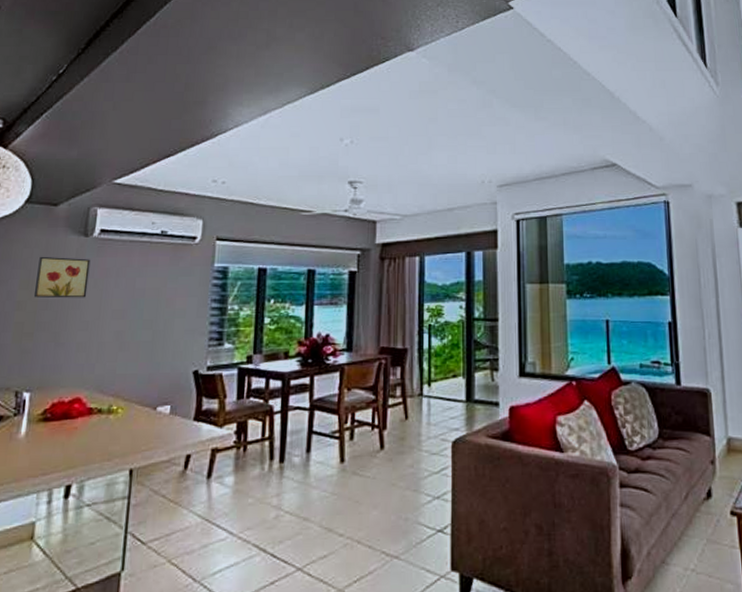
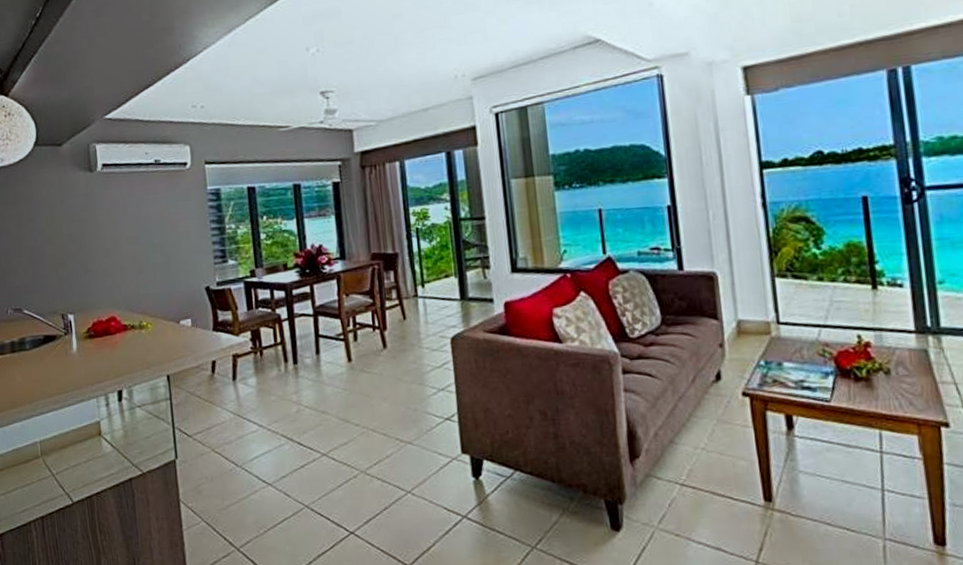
wall art: present [33,256,91,298] -> none [56,192,102,232]

